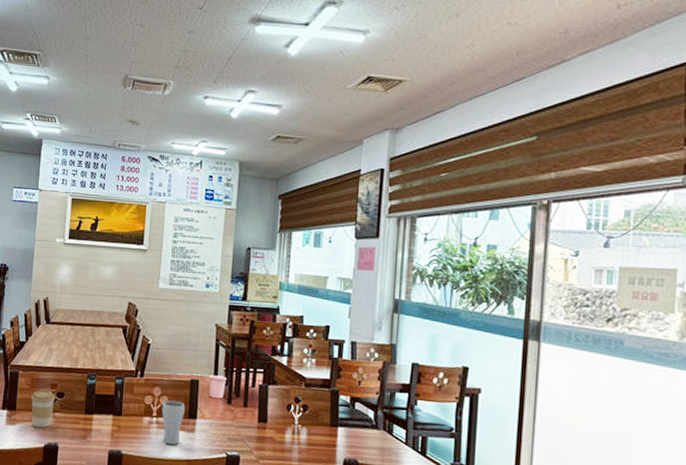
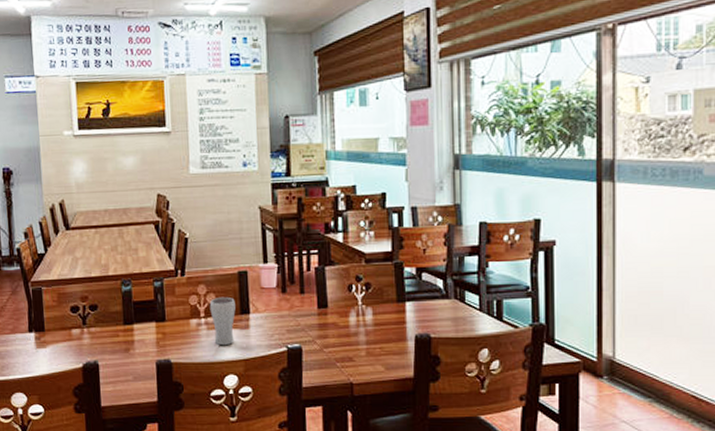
coffee cup: present [31,389,56,428] -> none [60,304,88,347]

